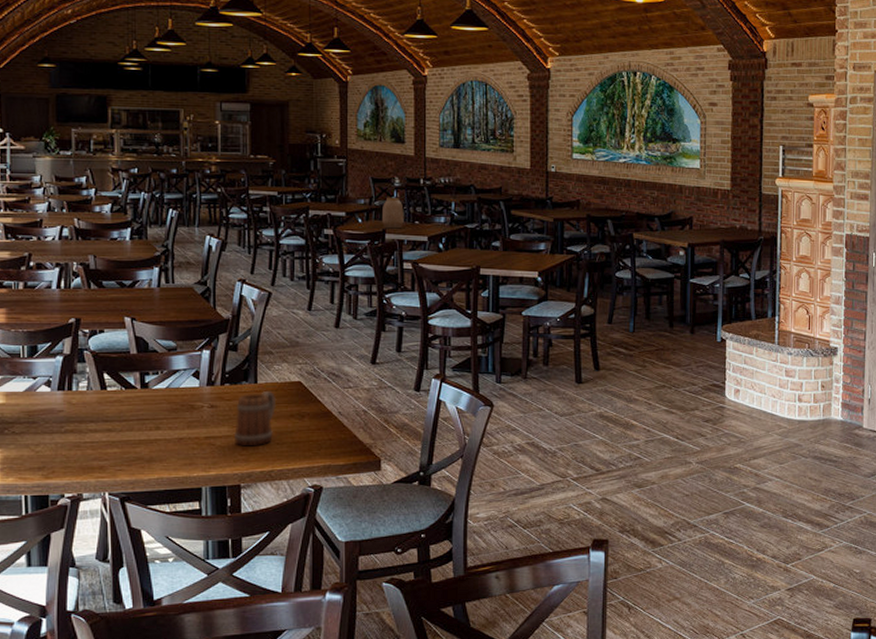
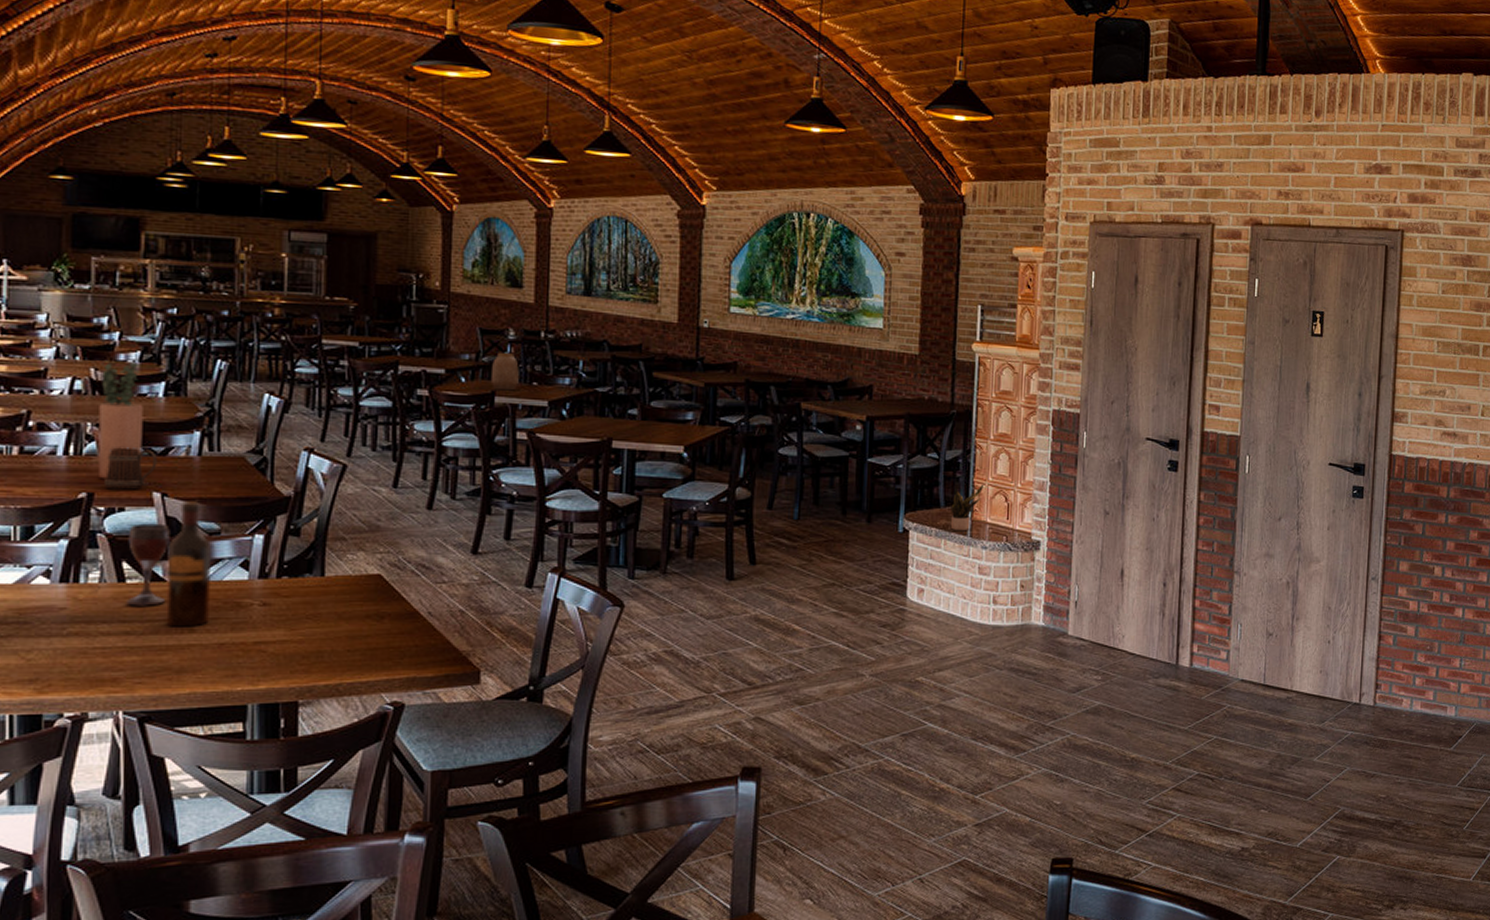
vase: none [82,205,115,308] -> present [97,352,143,480]
beer mug: none [88,281,127,316] -> present [105,447,157,490]
cup: none [107,342,139,409] -> present [126,523,170,606]
wine bottle: none [137,324,170,425] -> present [166,501,211,627]
beer mug: present [234,391,277,447] -> none [292,586,349,654]
potted plant: none [760,299,789,340] -> present [950,484,985,532]

